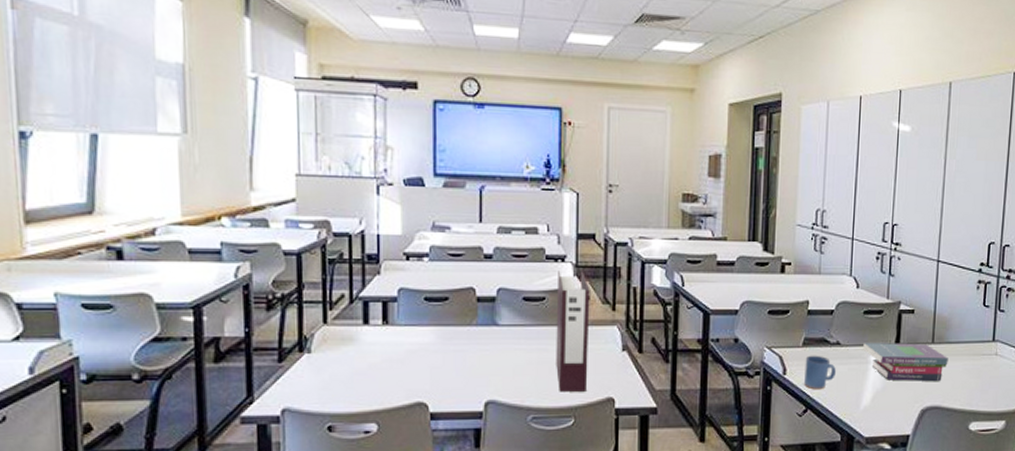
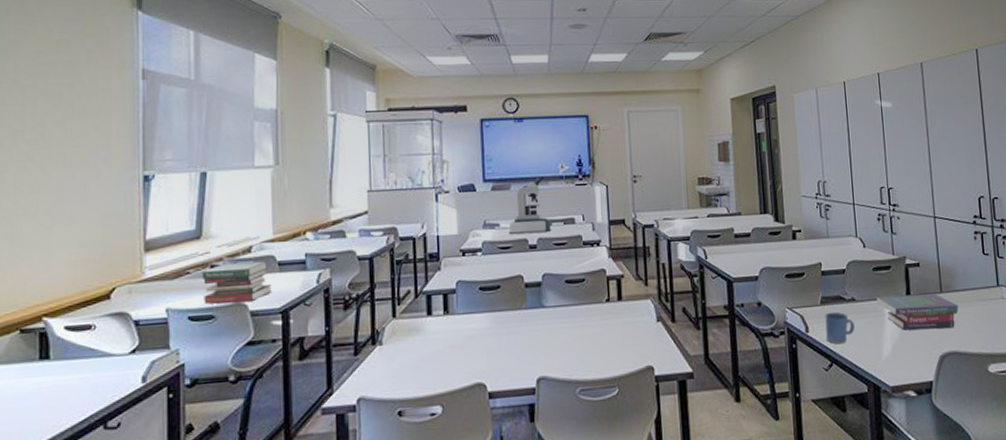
books: none [96,247,182,292] -> present [201,262,273,304]
microscope: none [461,176,511,242] -> present [508,177,552,235]
binder: present [556,270,590,392] -> none [594,252,628,364]

